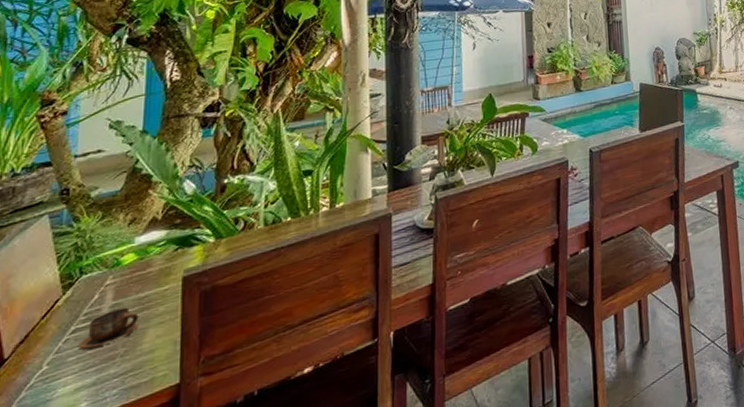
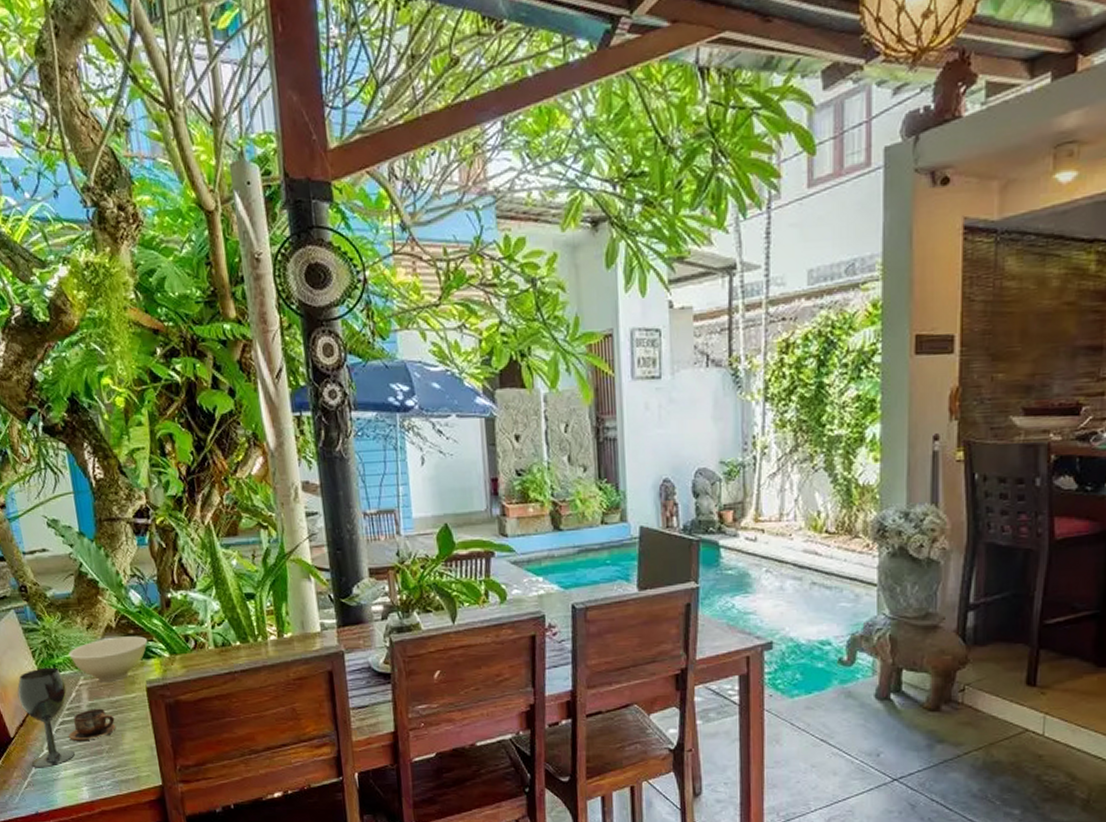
wine glass: none [22,270,89,391] -> present [17,667,75,768]
bowl: none [101,224,195,280] -> present [68,636,148,683]

